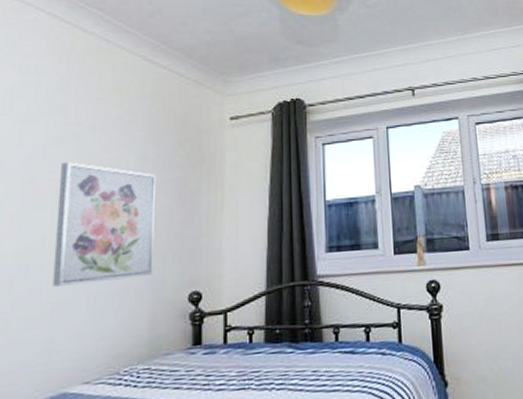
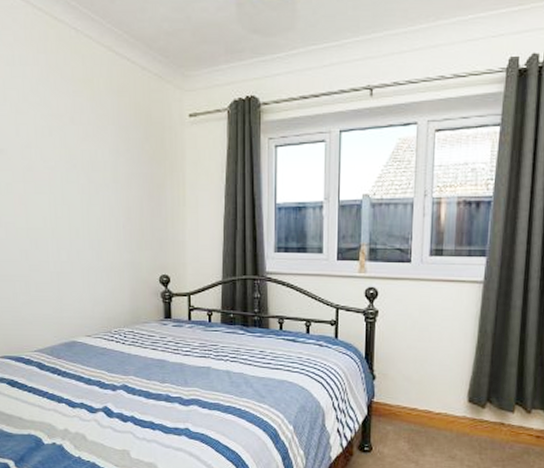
wall art: present [52,161,156,287] -> none [51,152,130,260]

